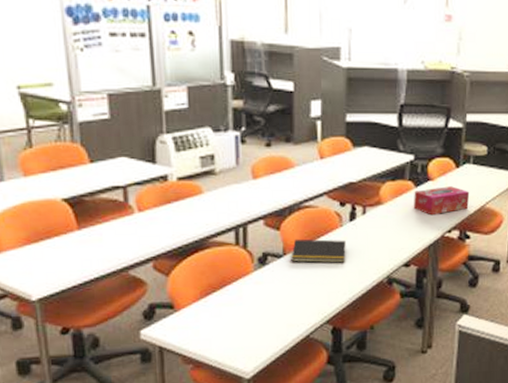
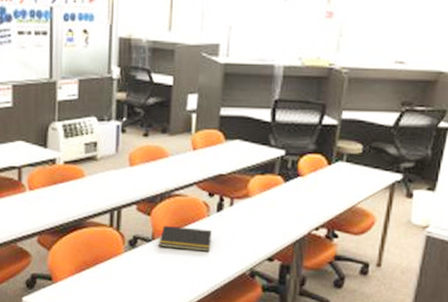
tissue box: present [413,186,470,216] -> none [280,183,341,212]

